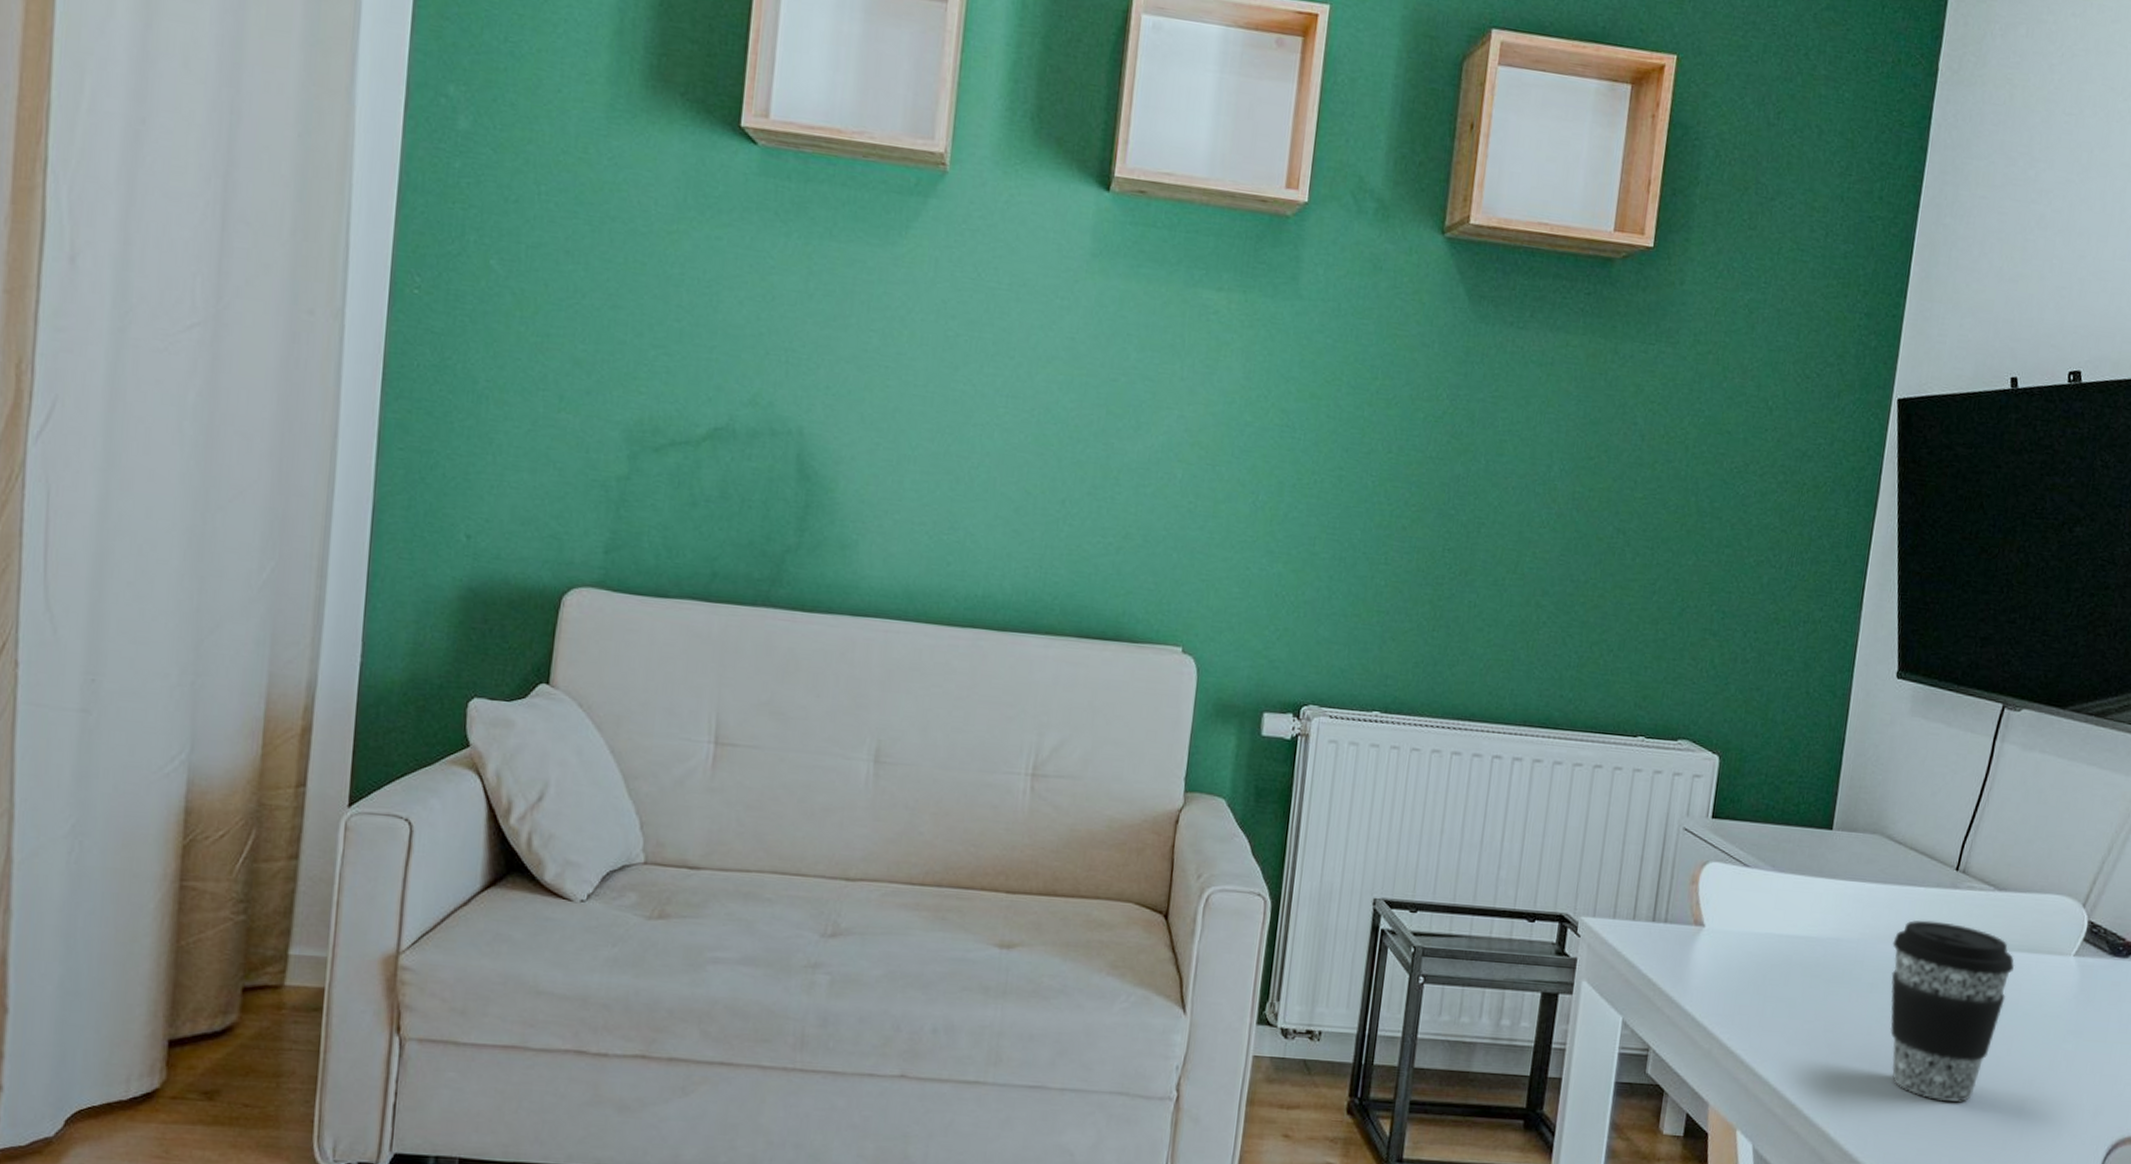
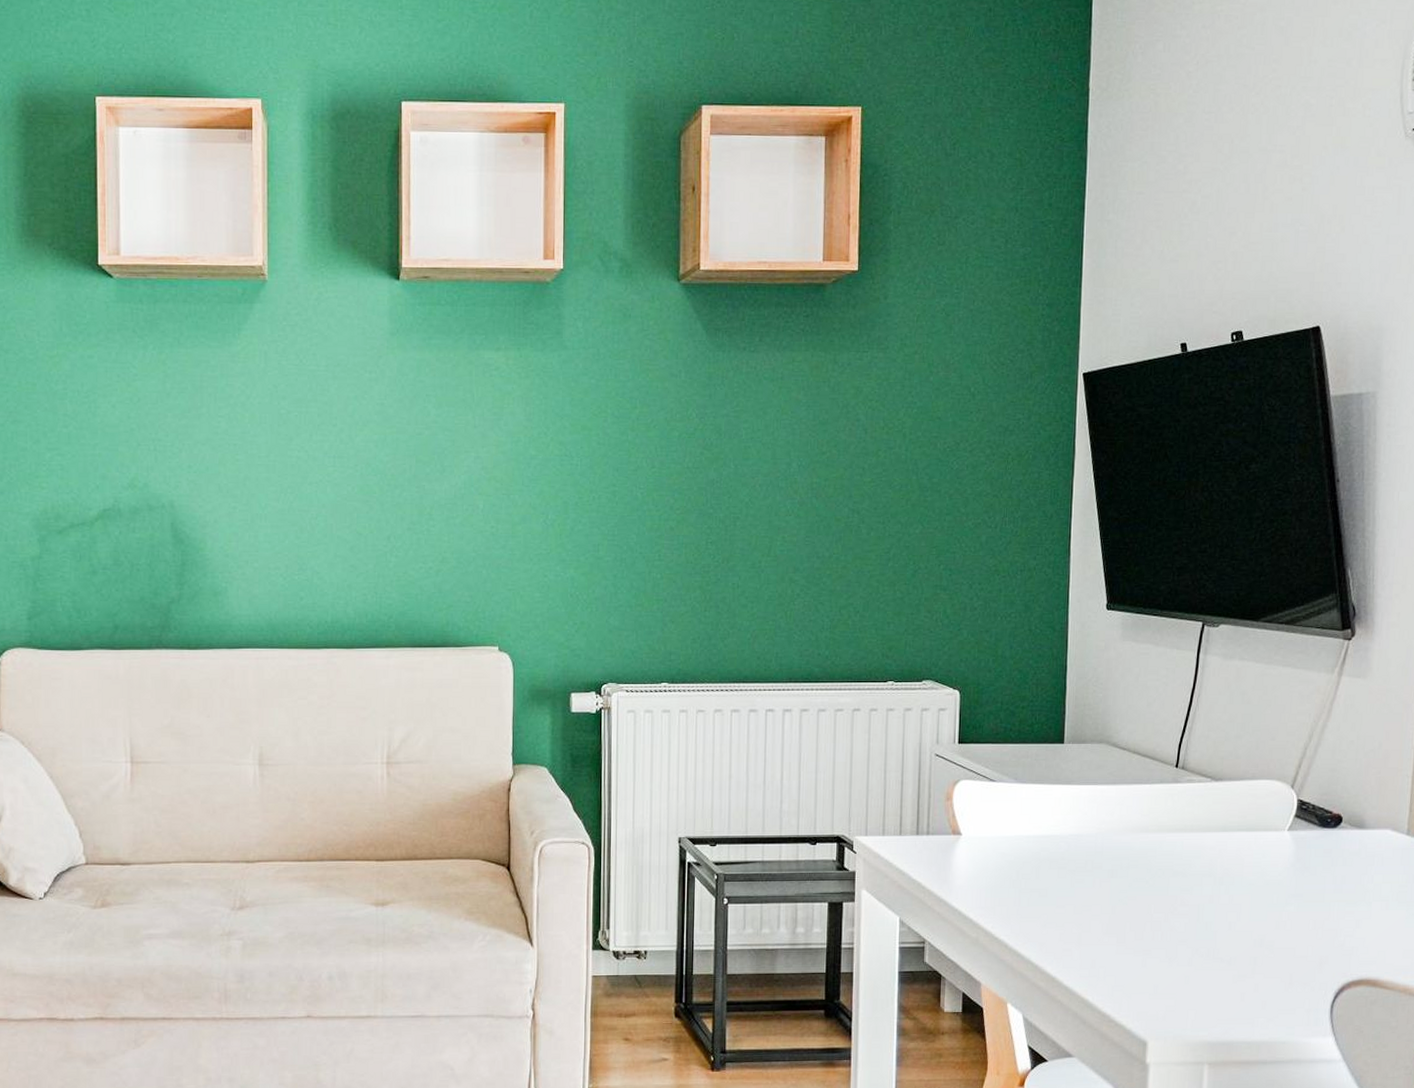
coffee cup: present [1890,920,2015,1102] -> none [1126,812,1236,963]

